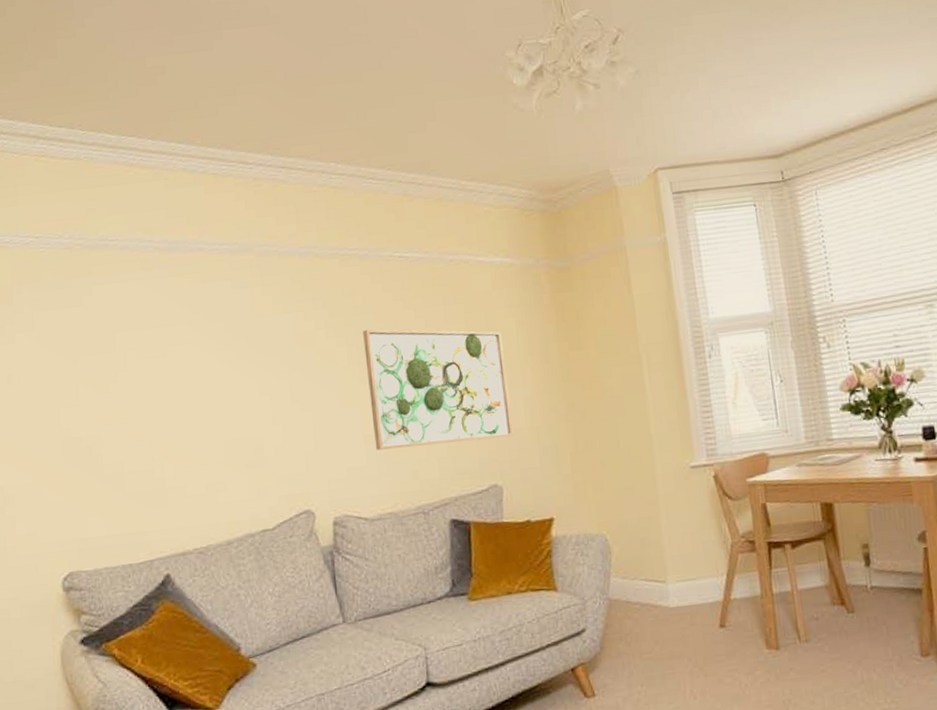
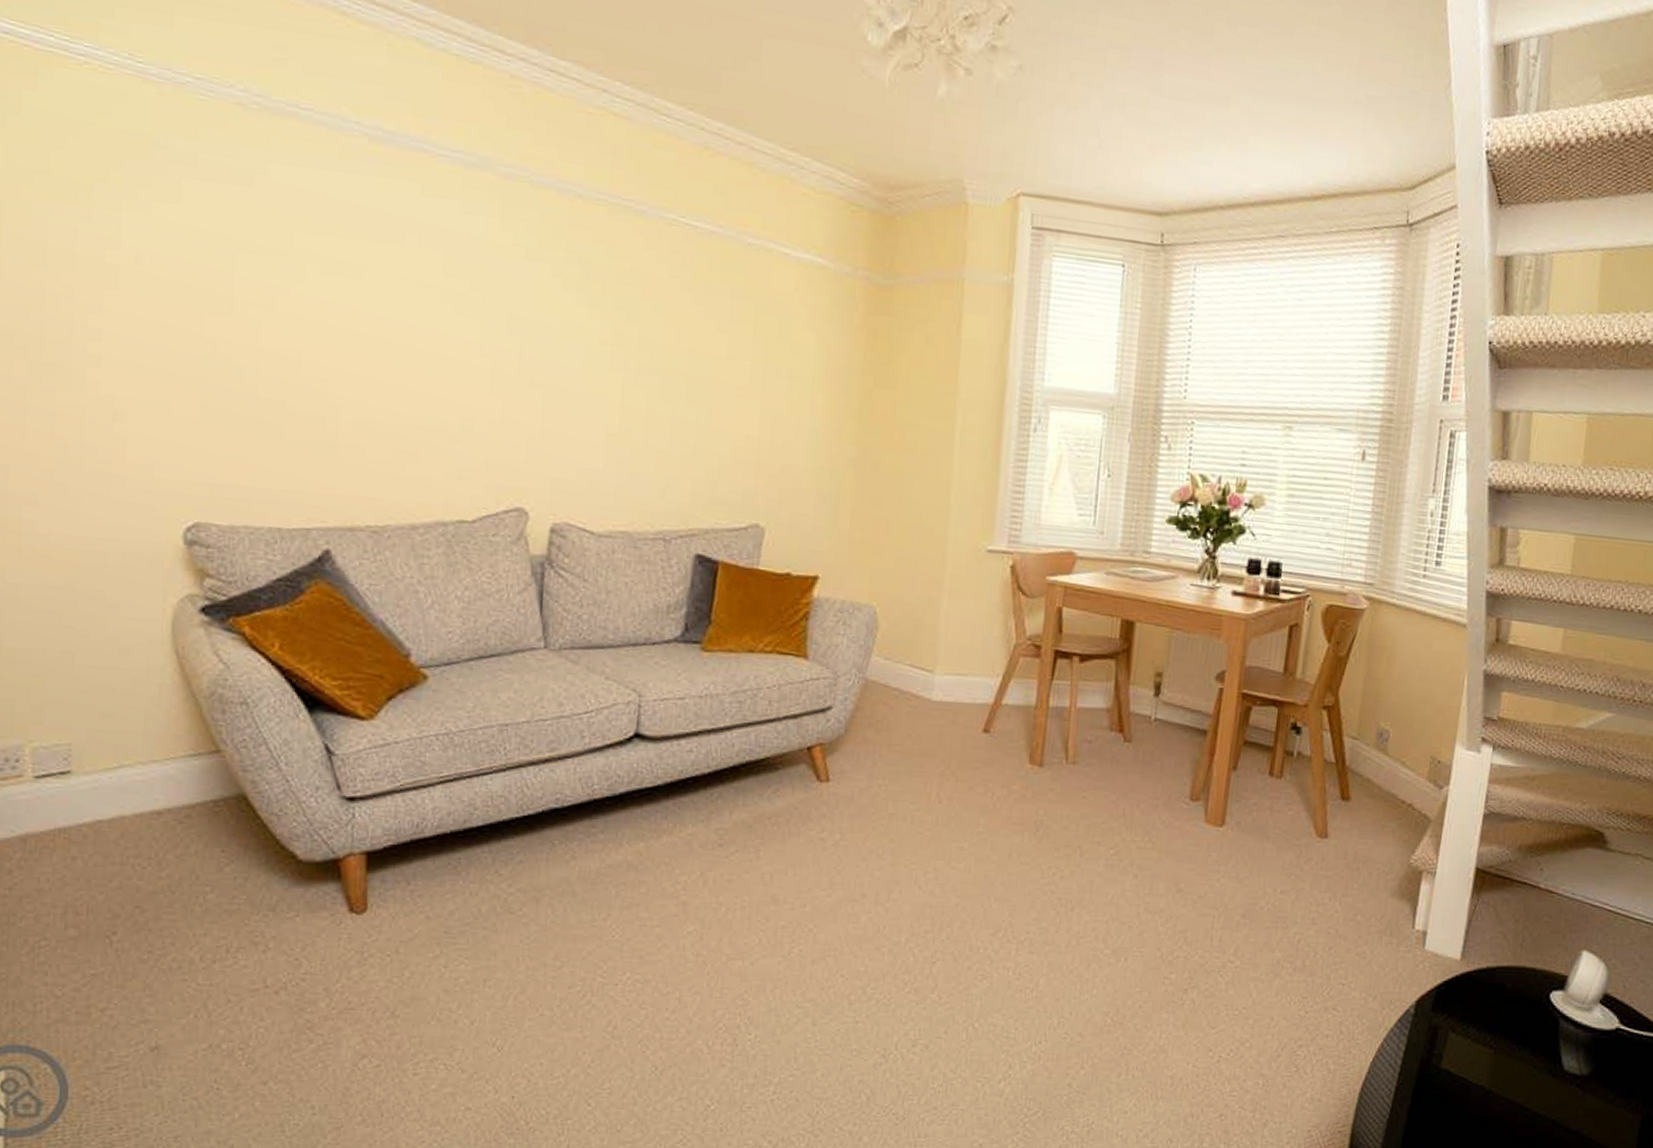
wall art: present [363,329,514,450] -> none [617,304,796,473]

